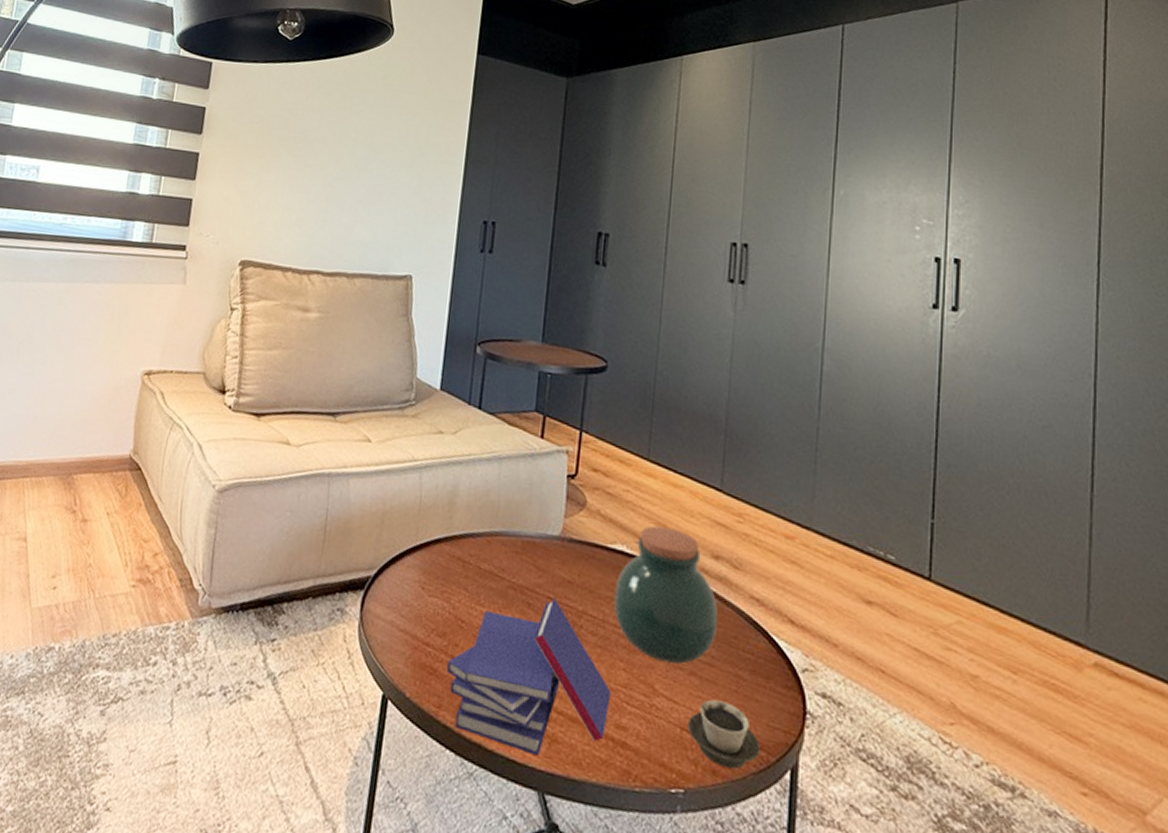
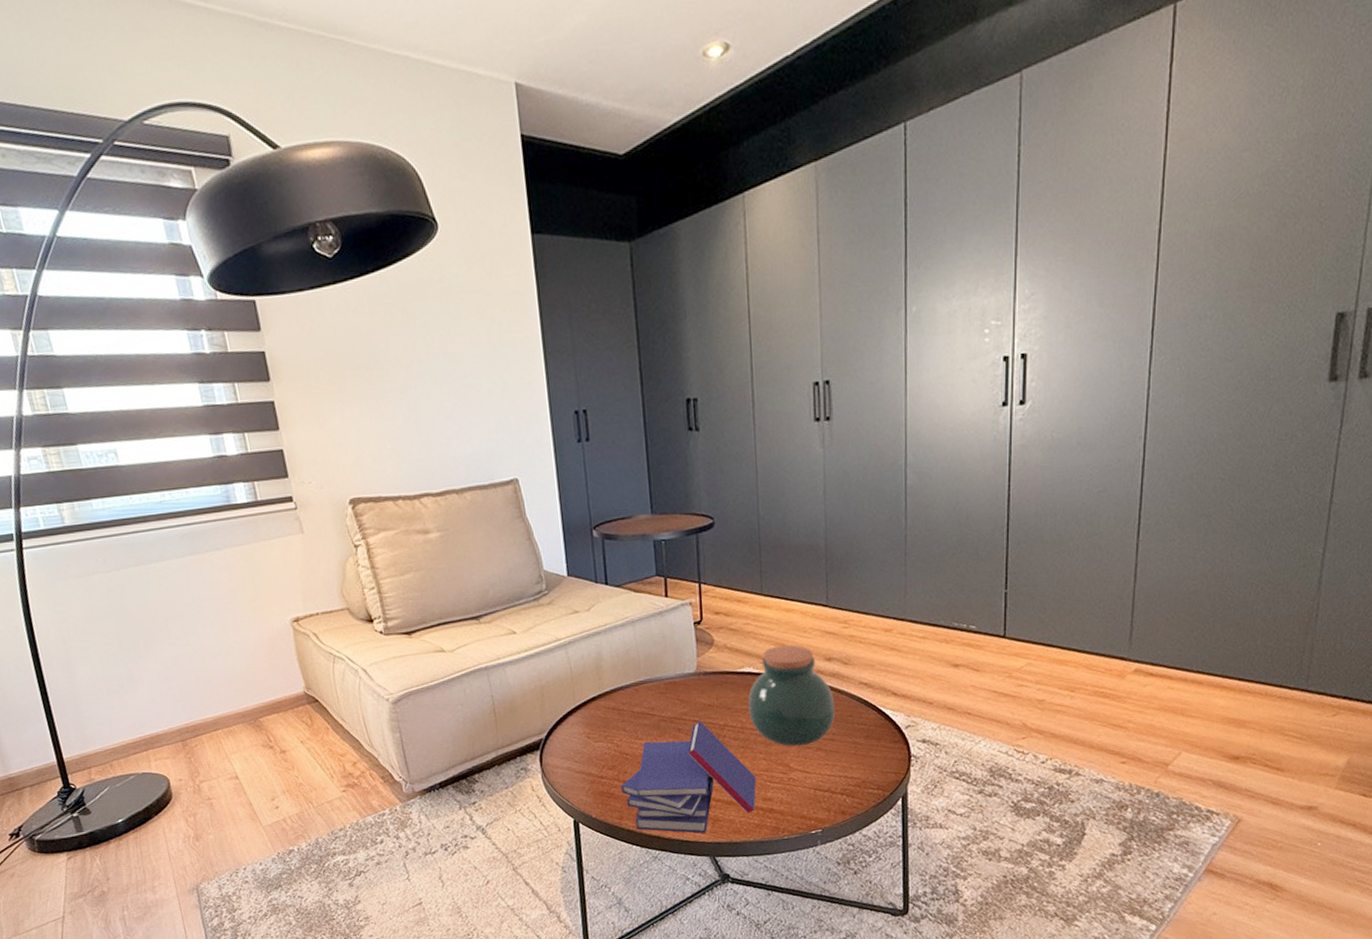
cup: present [687,699,760,770] -> none [819,763,877,808]

